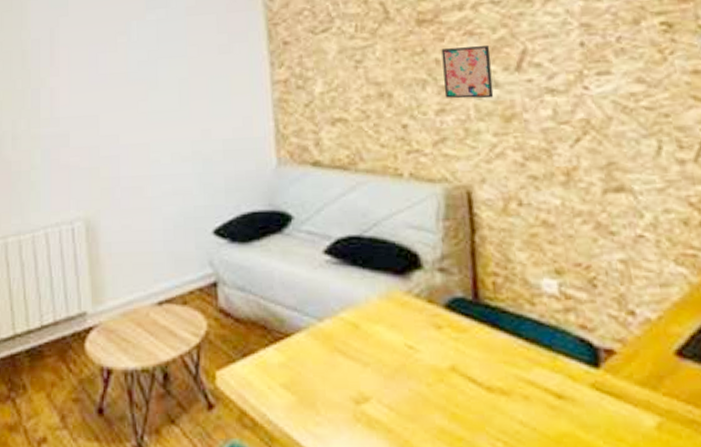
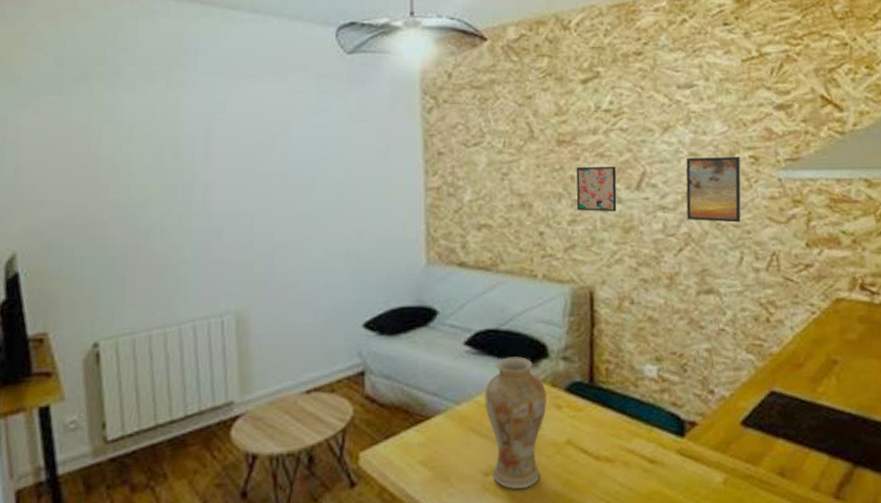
vase: none [349,267,424,421] -> present [483,357,547,489]
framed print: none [576,24,655,105] -> present [686,157,741,223]

